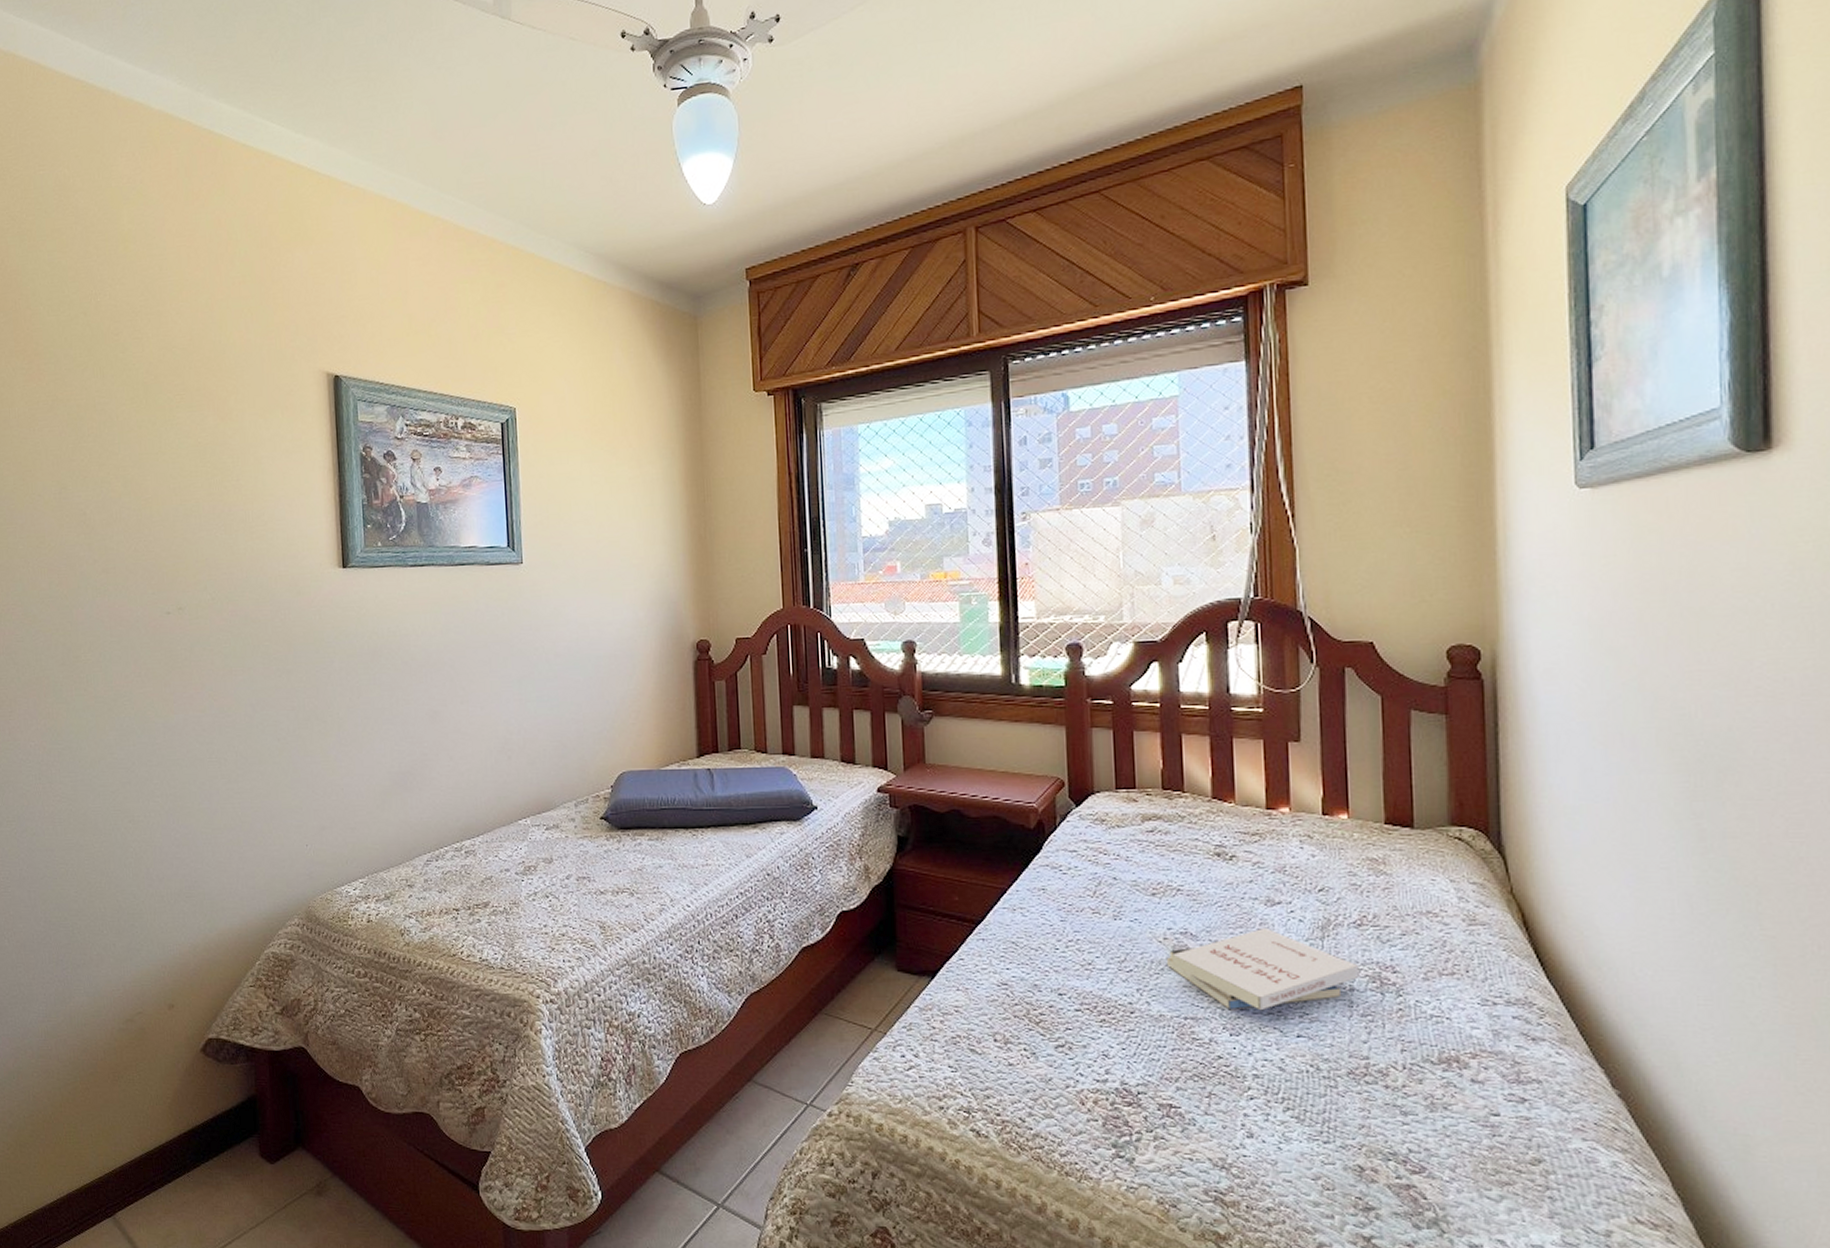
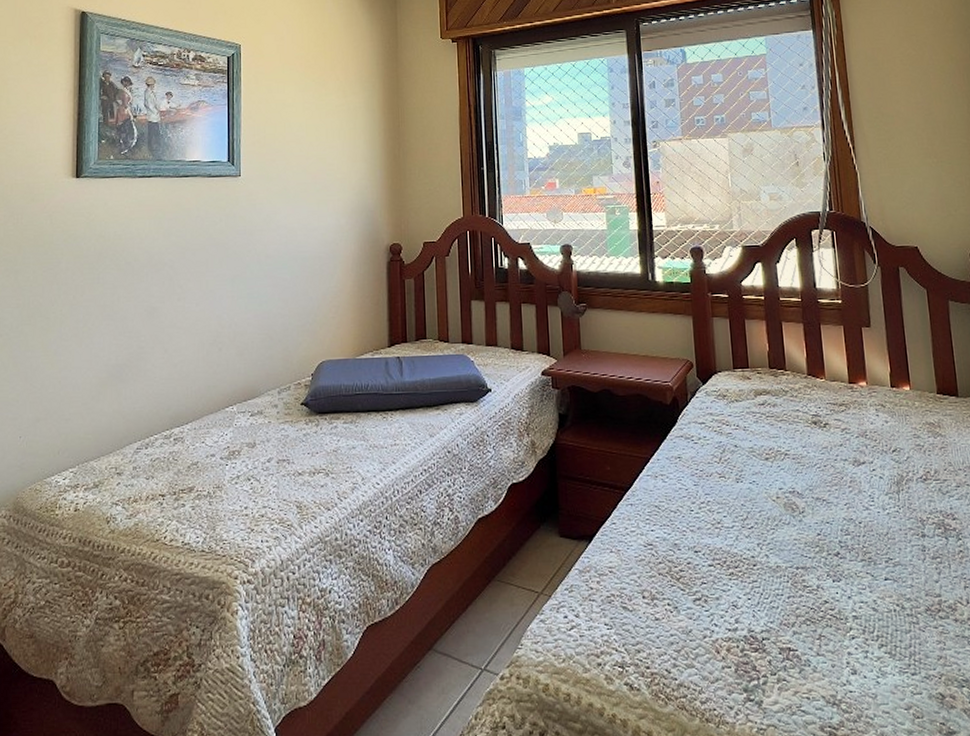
books: present [1166,927,1360,1011] -> none [779,484,928,558]

